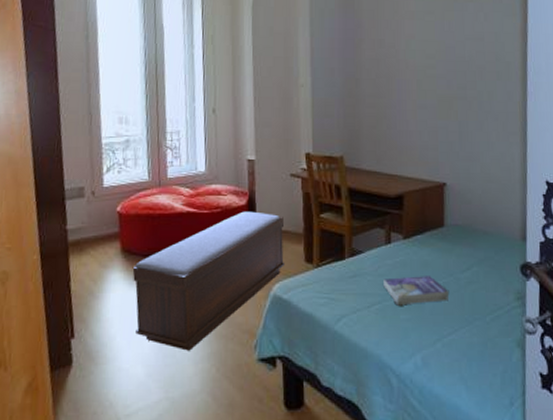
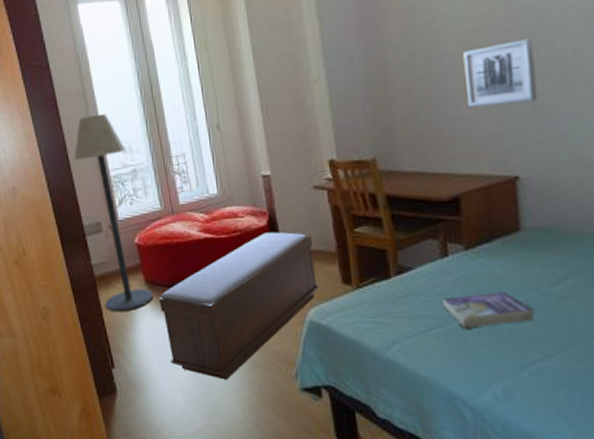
floor lamp: none [66,83,128,280] -> present [74,114,154,313]
wall art: none [415,79,463,127] -> present [463,38,538,108]

